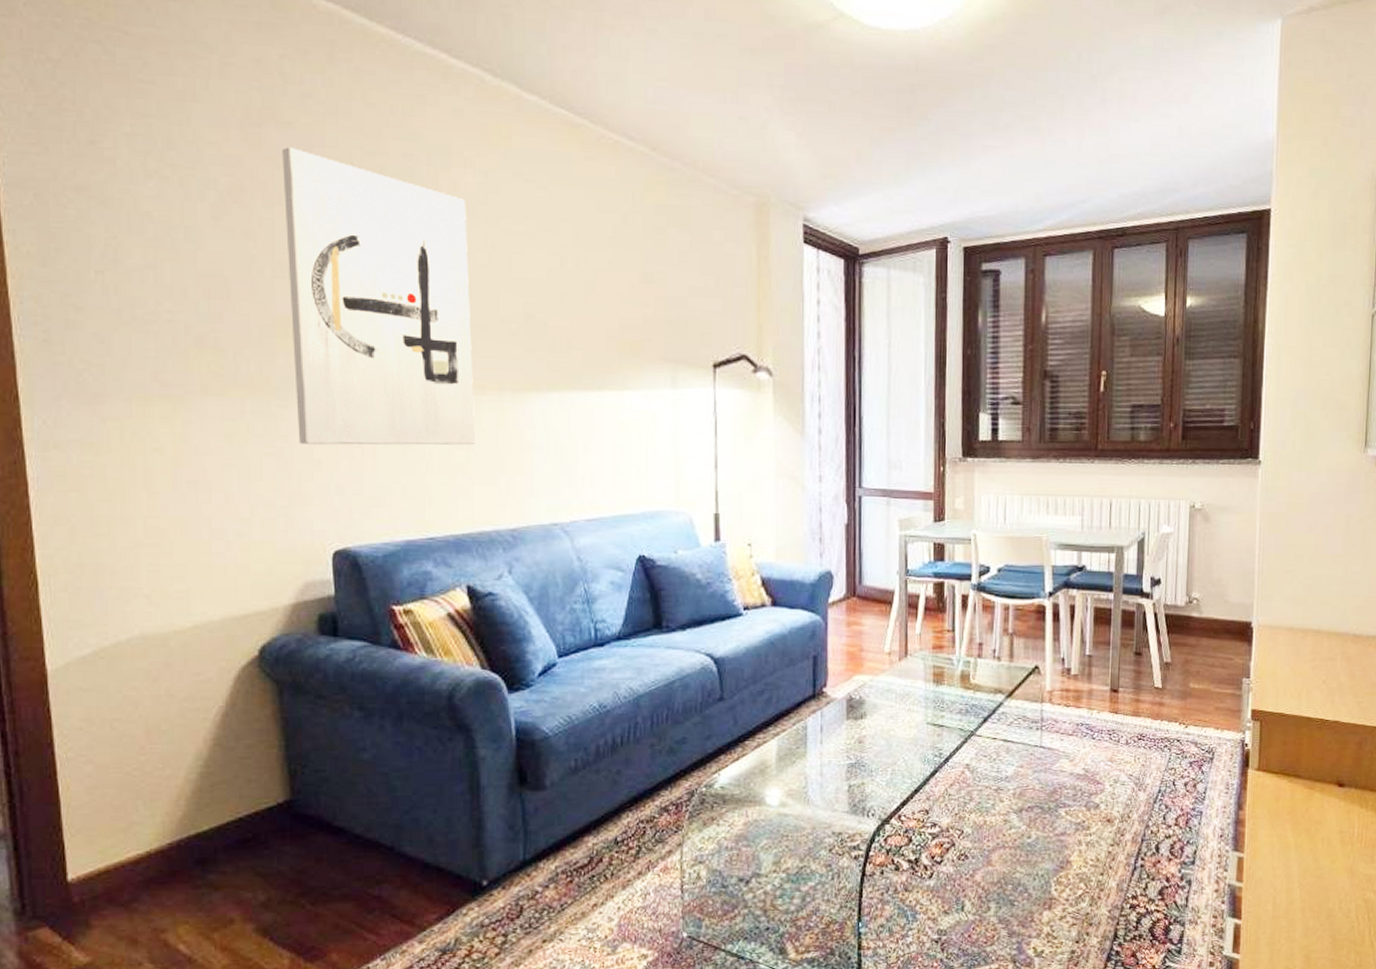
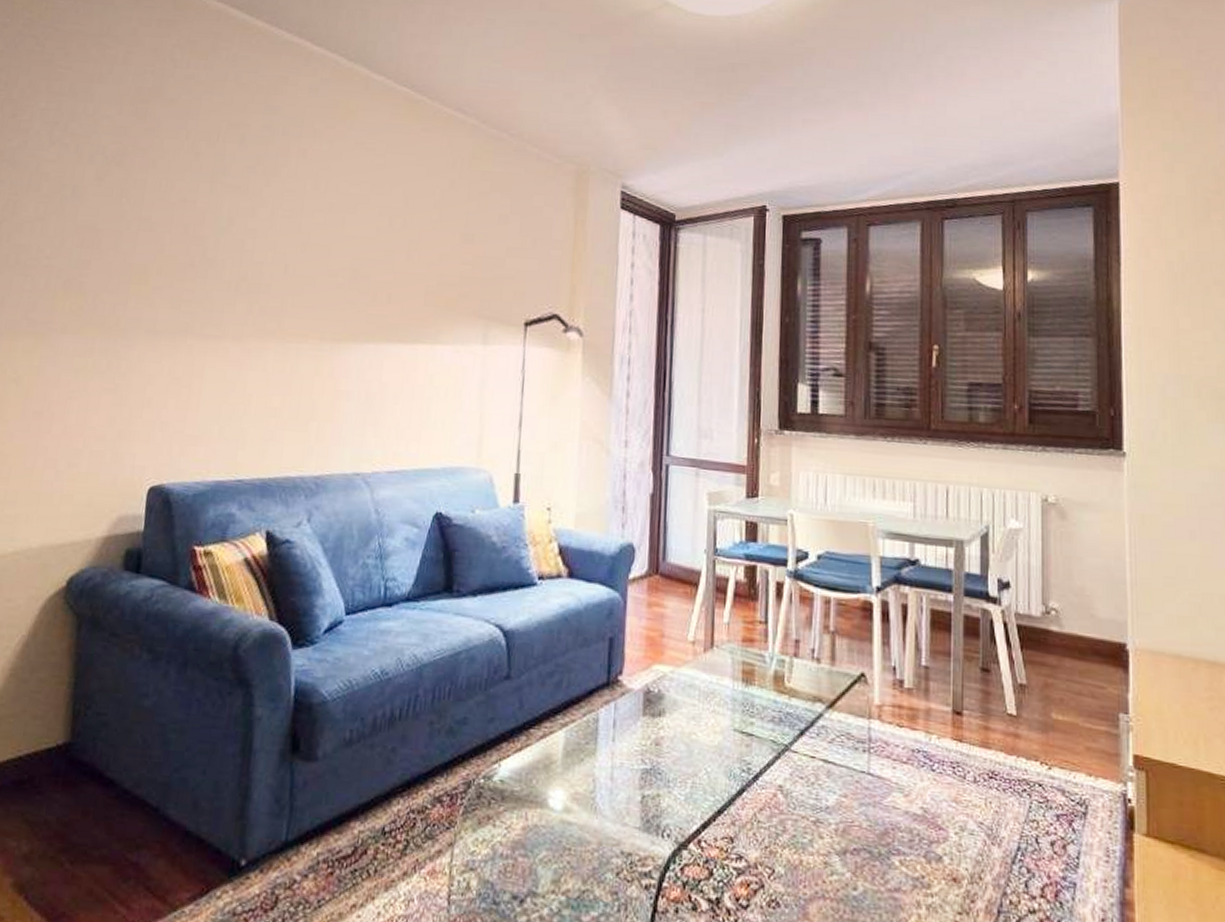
wall art: present [282,147,476,445] -> none [135,120,311,391]

